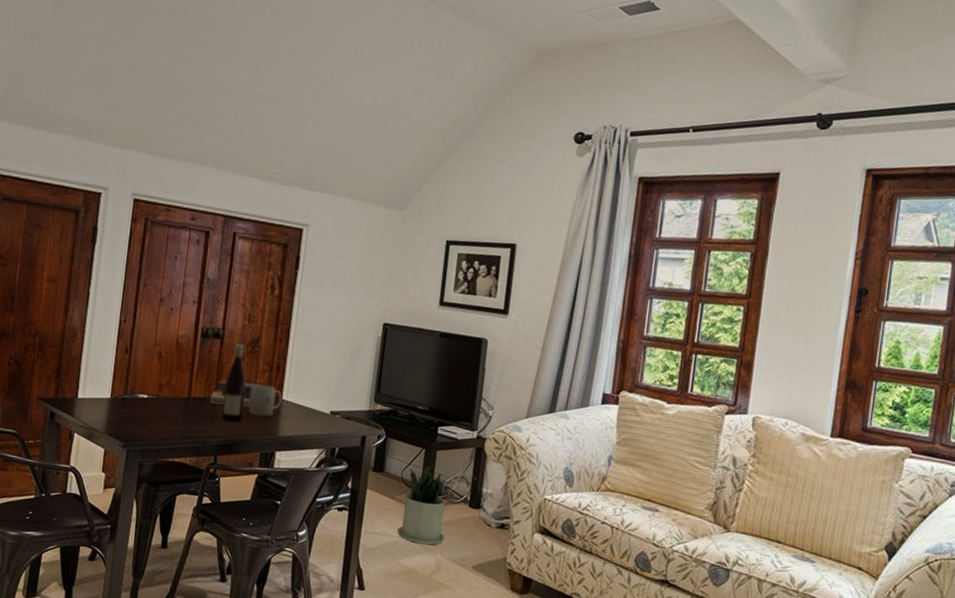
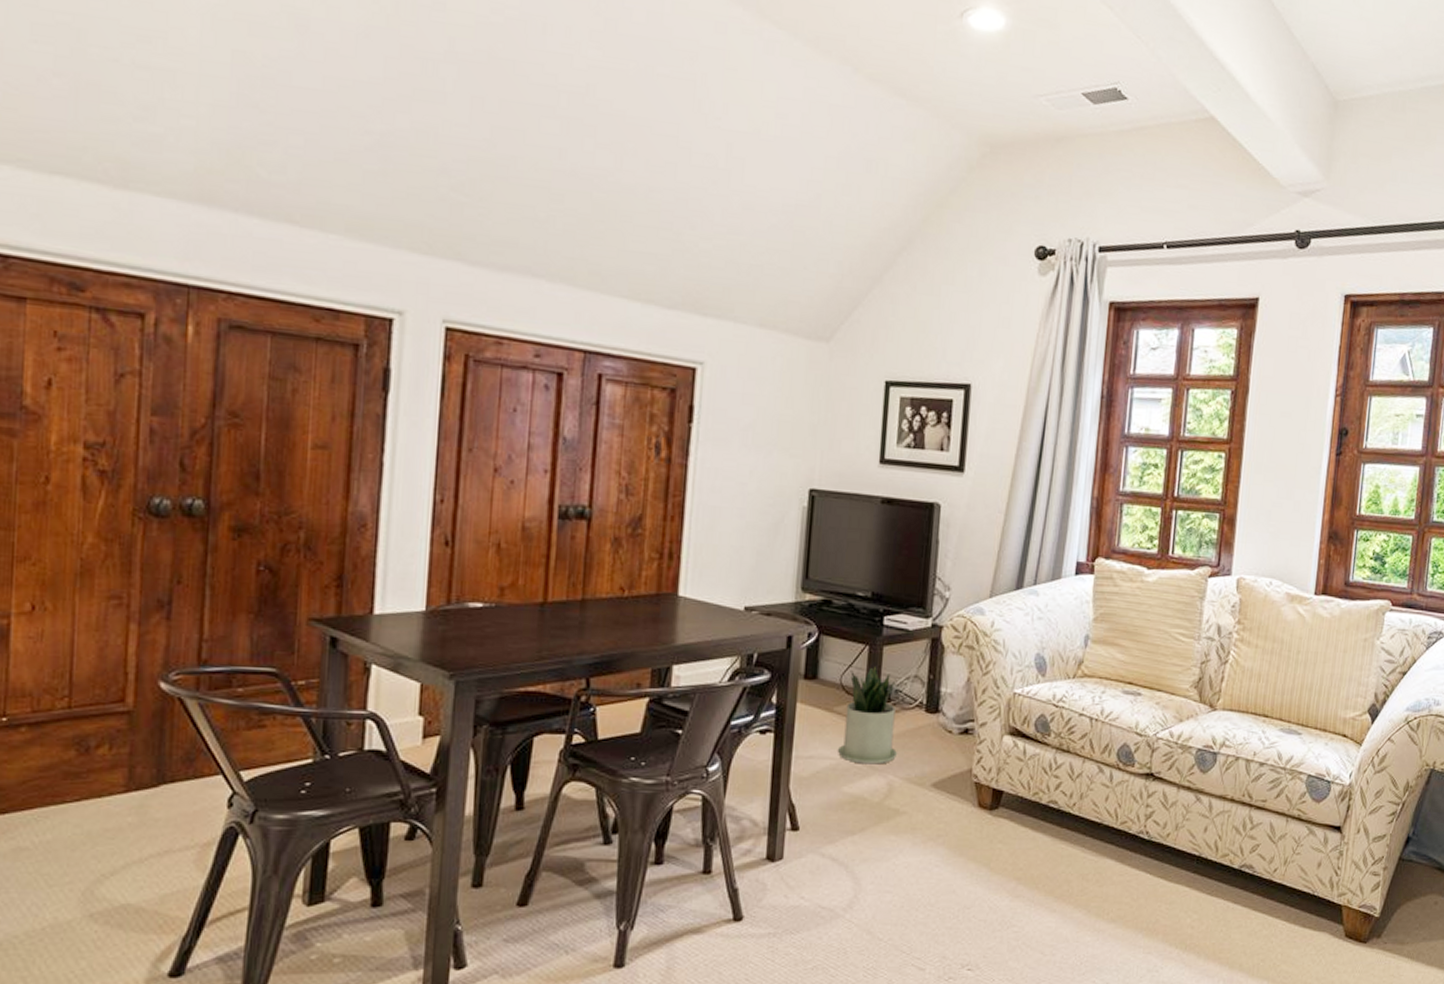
books: present [210,380,260,409] -> none [576,575,646,611]
bottle: present [221,343,246,422] -> none [594,525,626,631]
mug: present [248,384,283,418] -> none [631,578,679,622]

